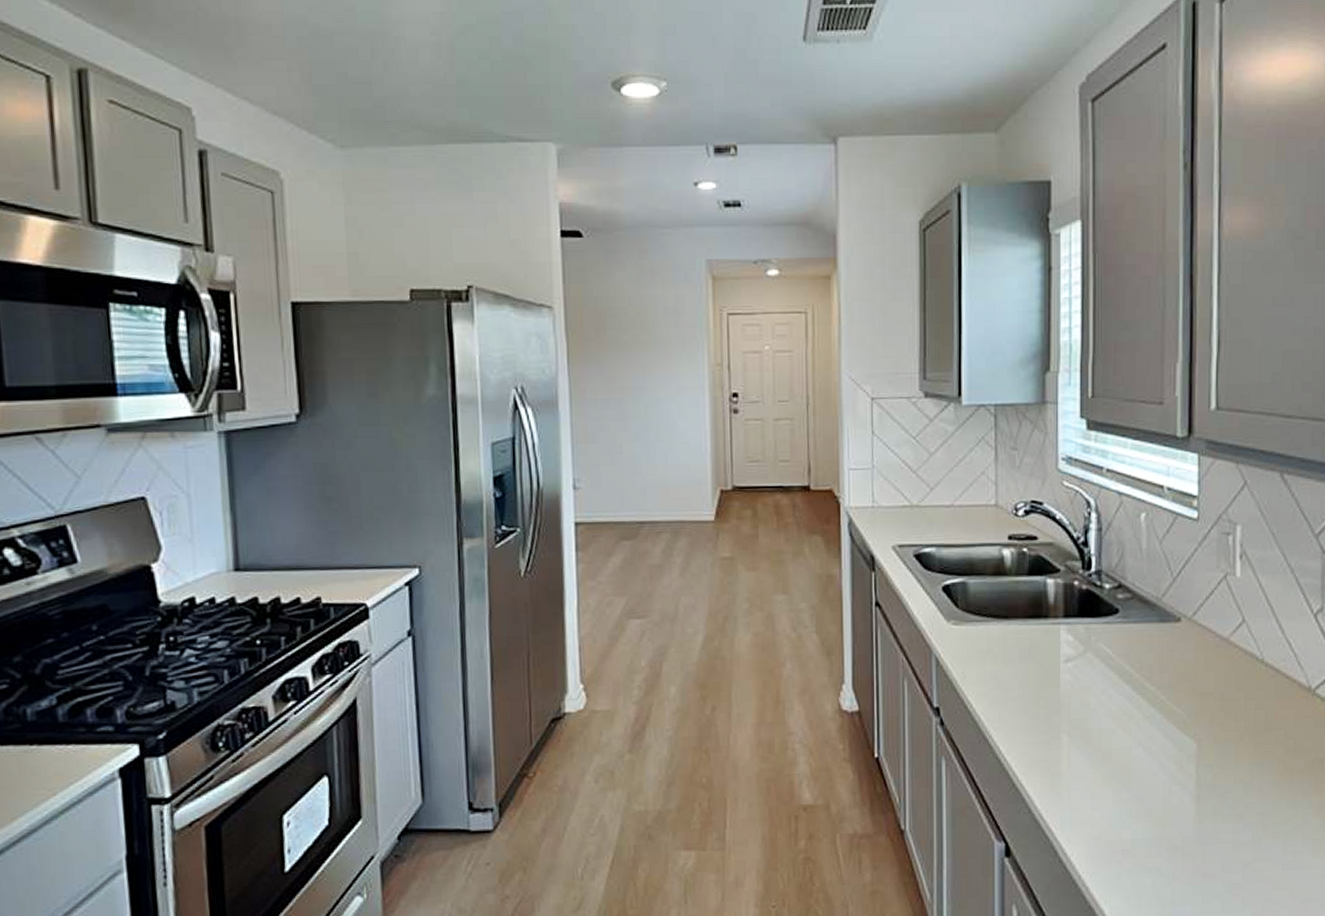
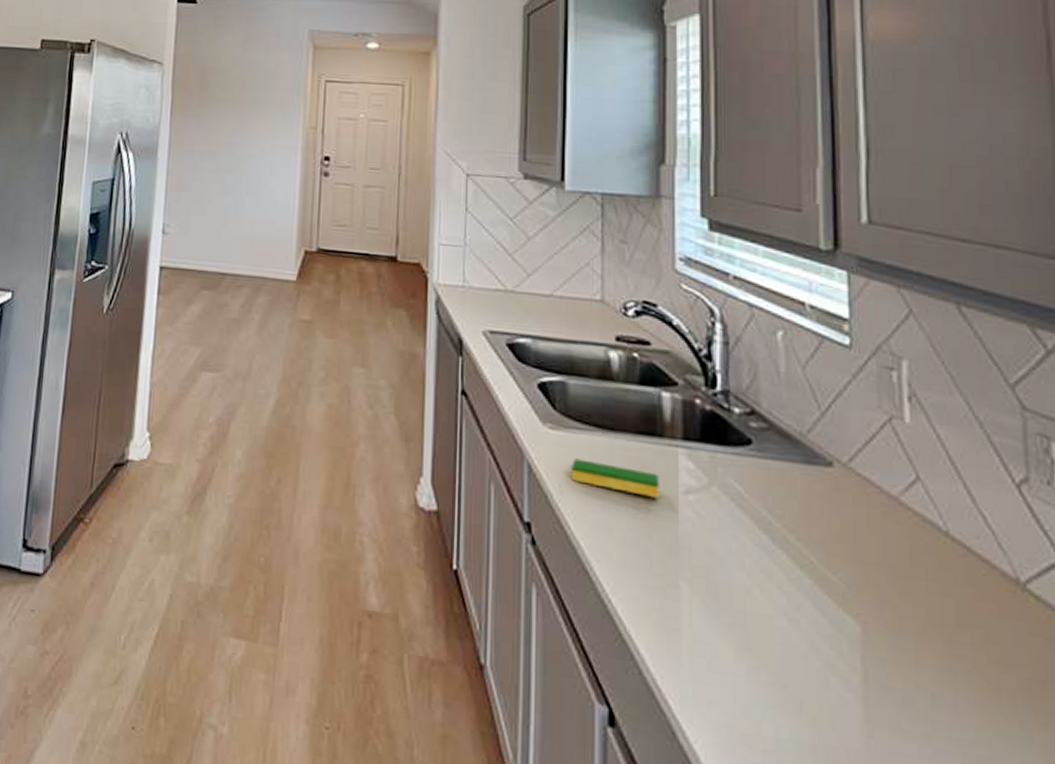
dish sponge: none [972,647,1045,670] -> present [571,458,659,498]

